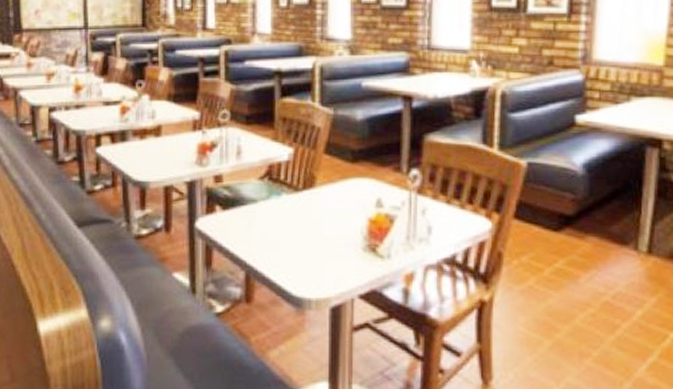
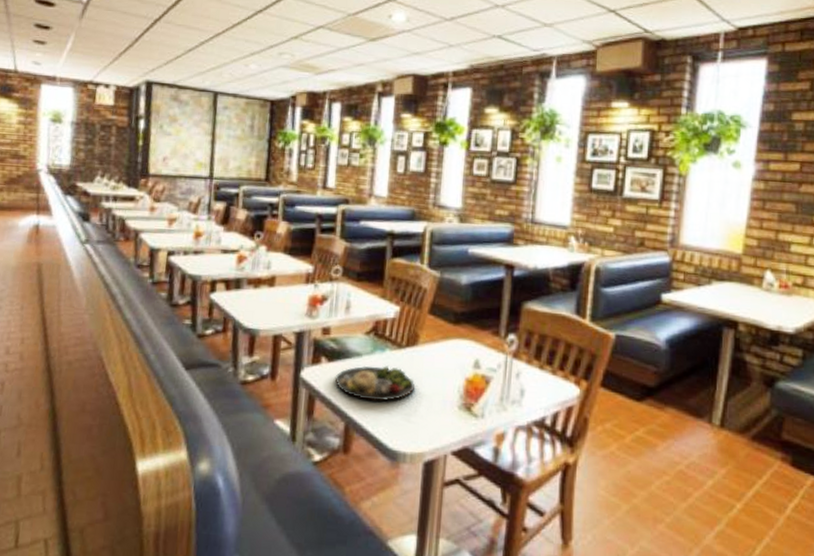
dinner plate: none [231,211,315,248] -> present [334,365,415,402]

